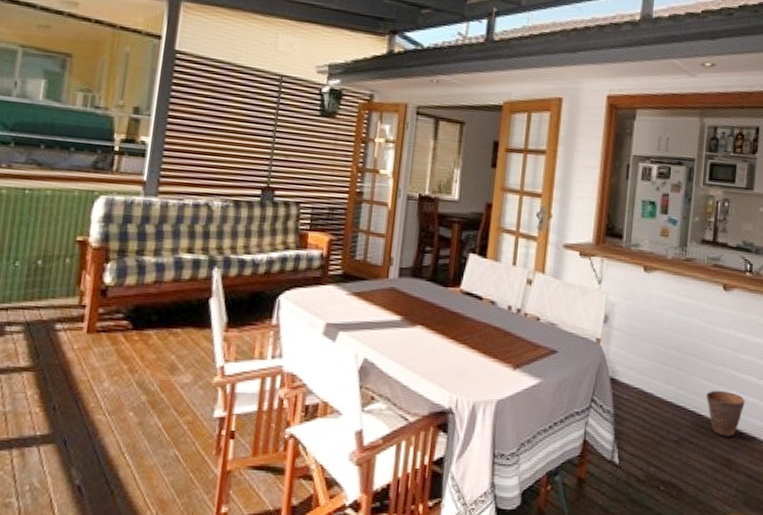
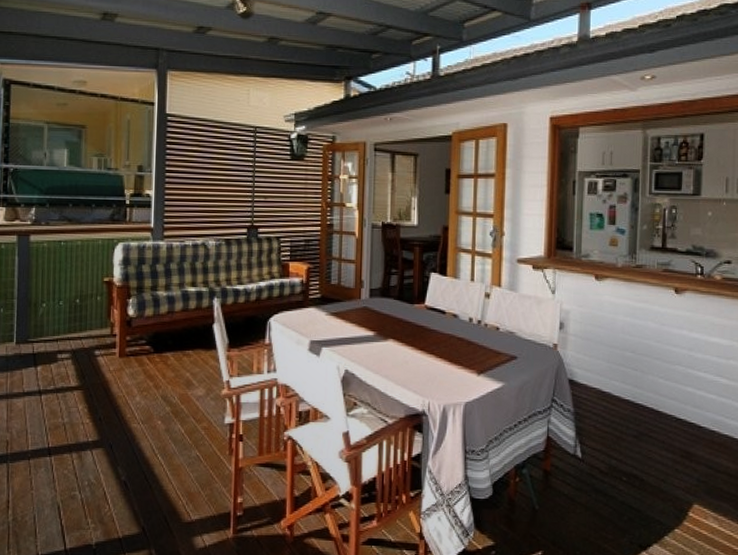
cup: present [706,390,745,437] -> none [663,387,702,431]

